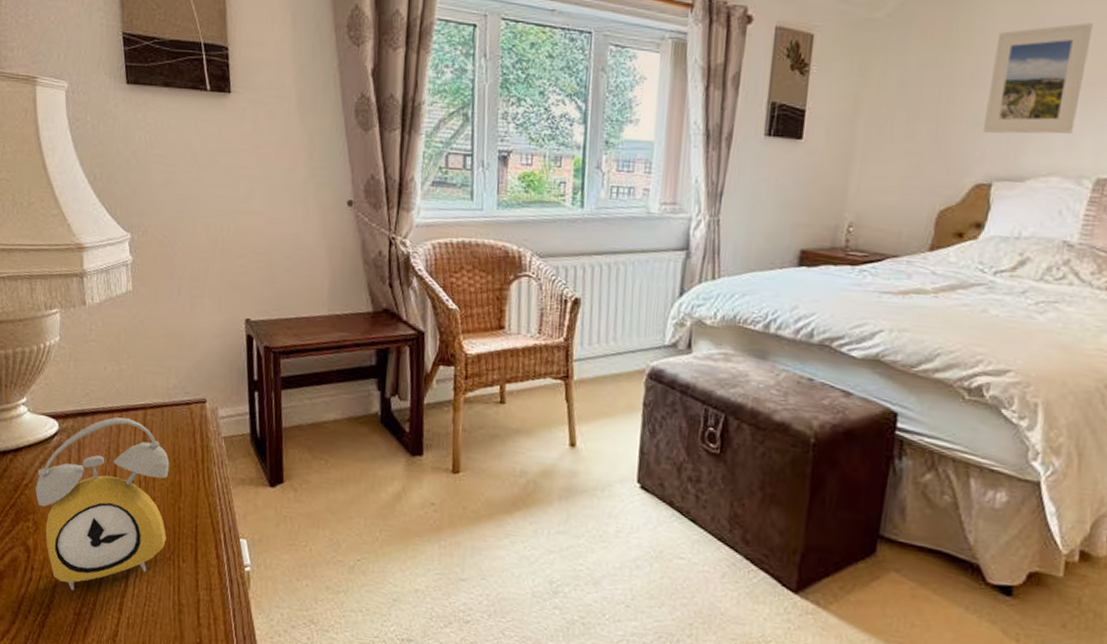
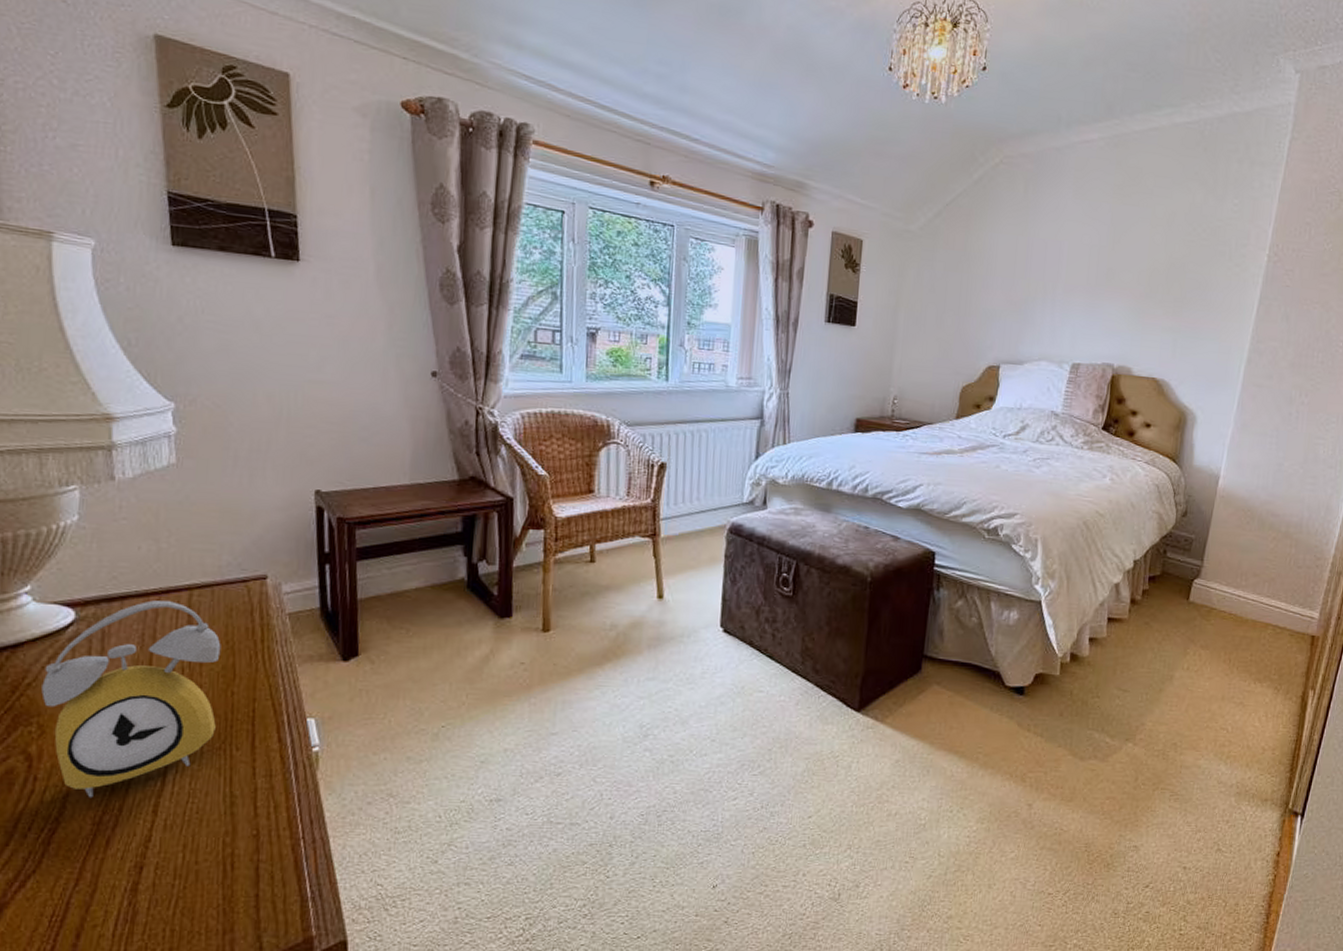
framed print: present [982,23,1094,134] -> none [992,244,1067,329]

